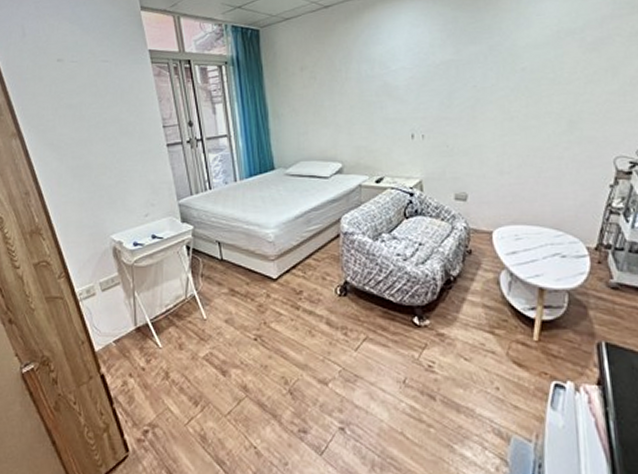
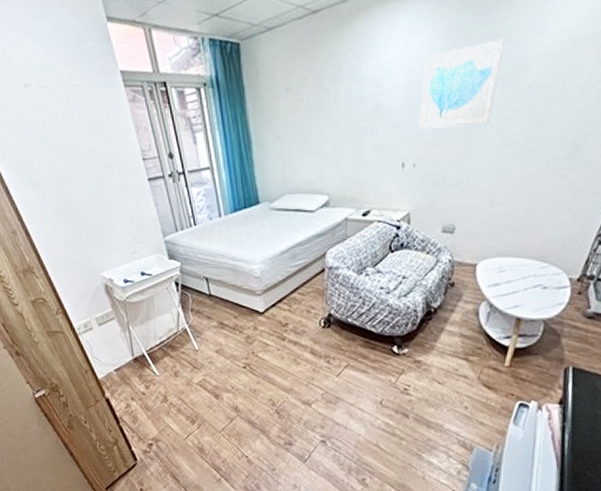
wall art: none [424,31,496,105] -> present [418,39,504,129]

